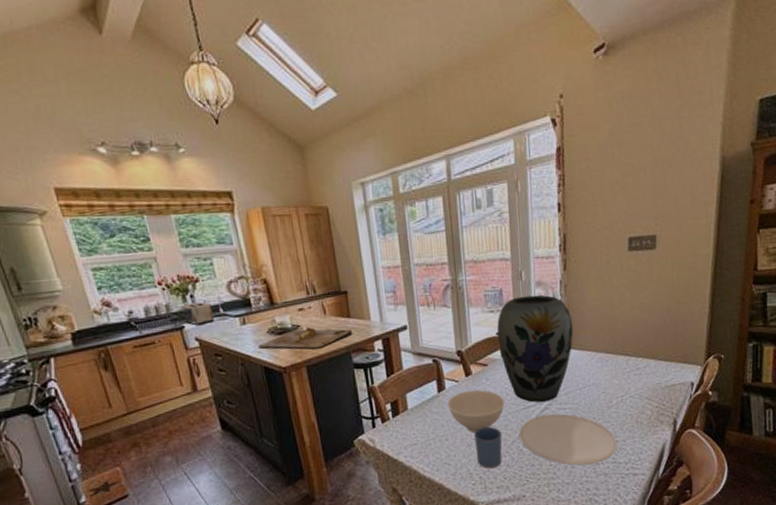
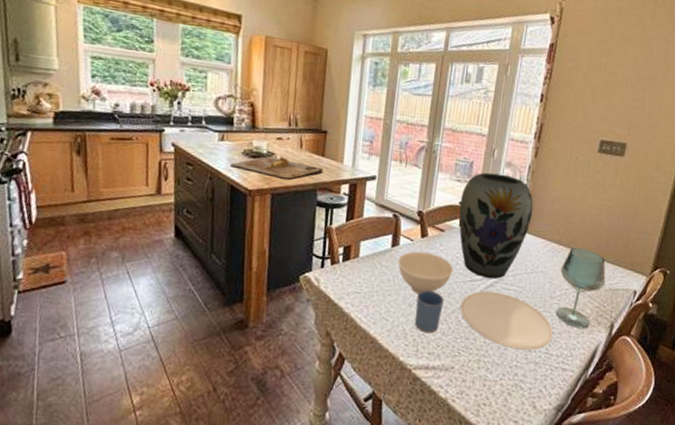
toaster: present [181,301,214,326] -> none [166,109,196,133]
wine glass: none [612,352,660,432] -> present [556,248,606,328]

